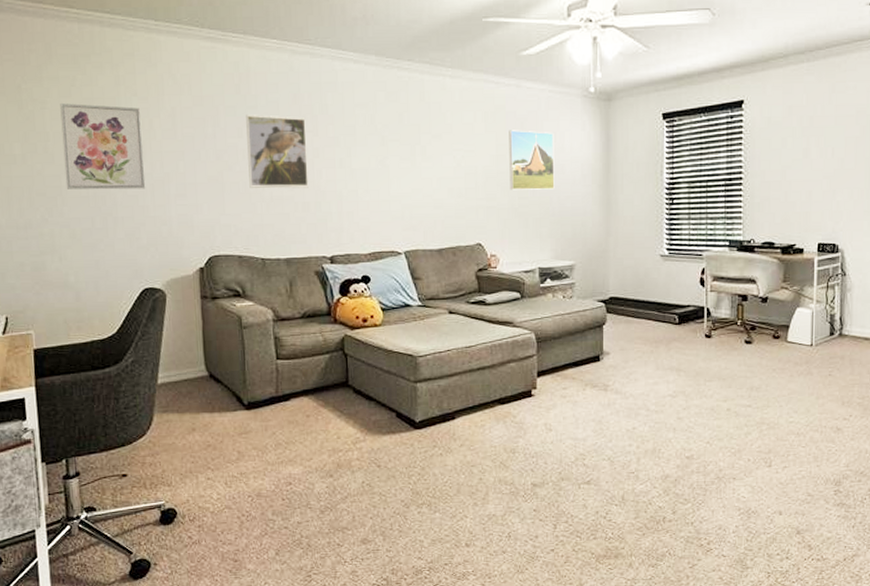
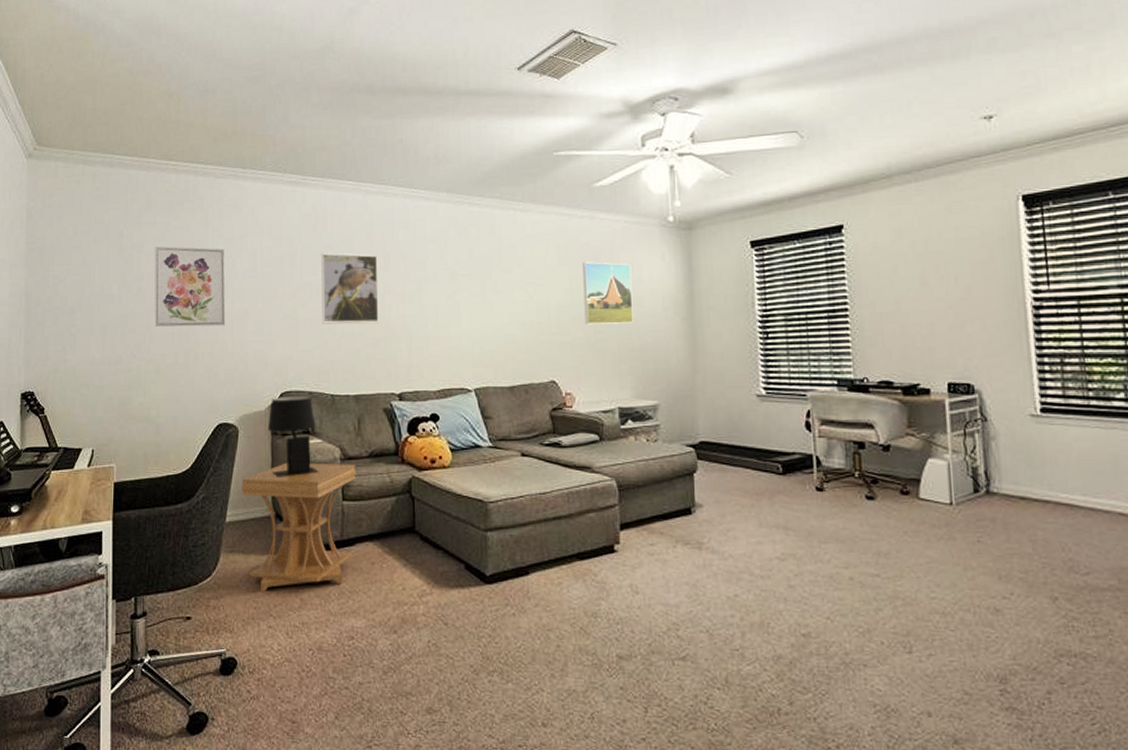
side table: none [172,324,290,448] -> present [241,462,357,593]
table lamp: none [196,260,252,339] -> present [267,396,319,477]

